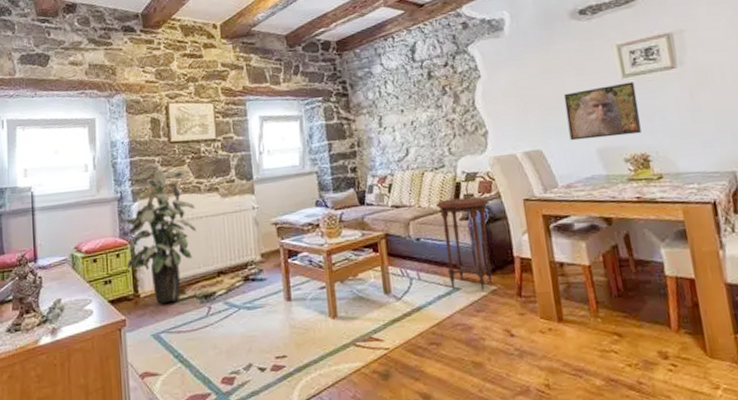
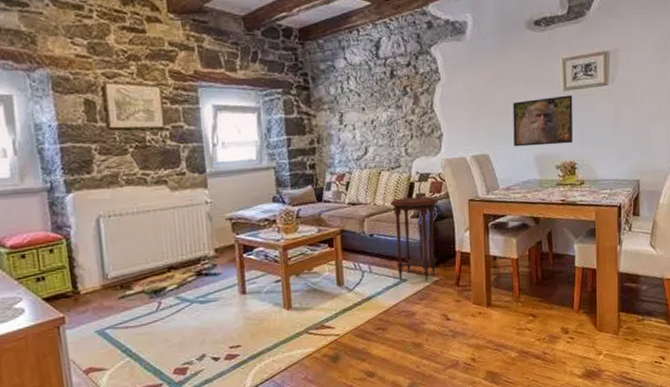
indoor plant: present [125,163,197,304] -> none [57,150,144,300]

